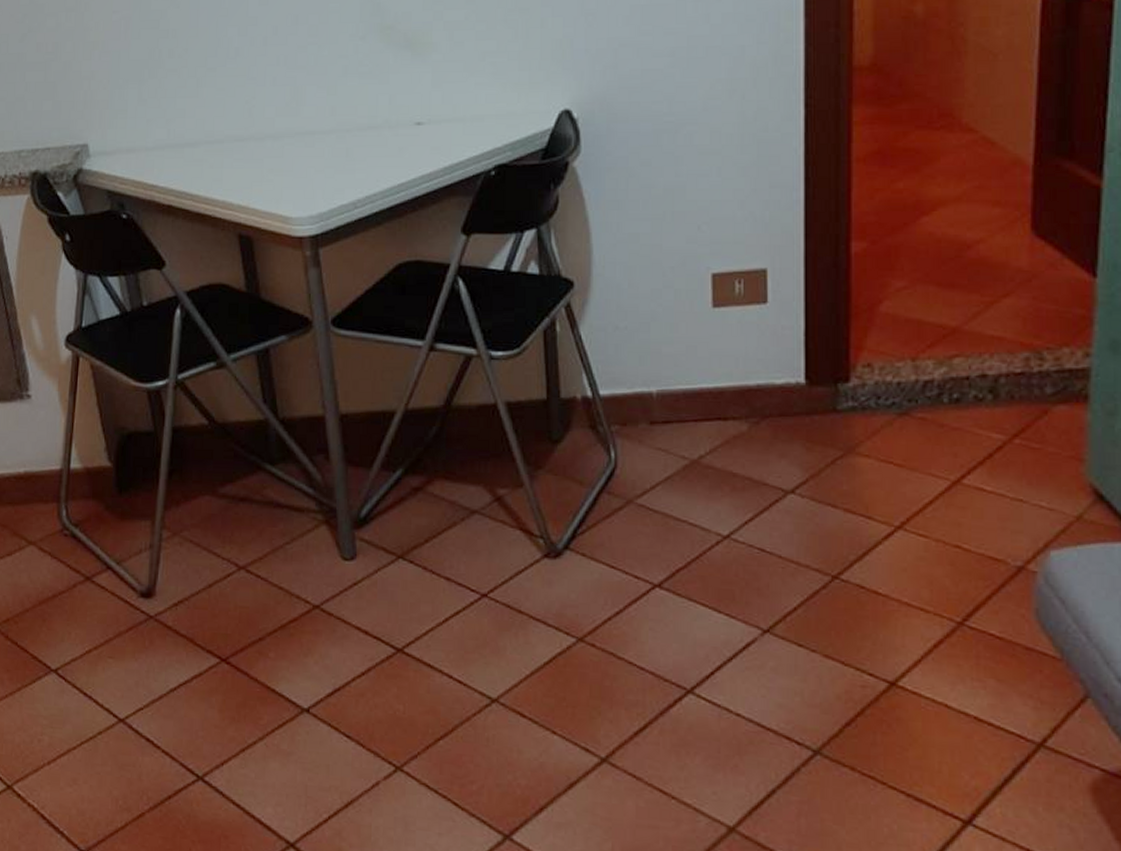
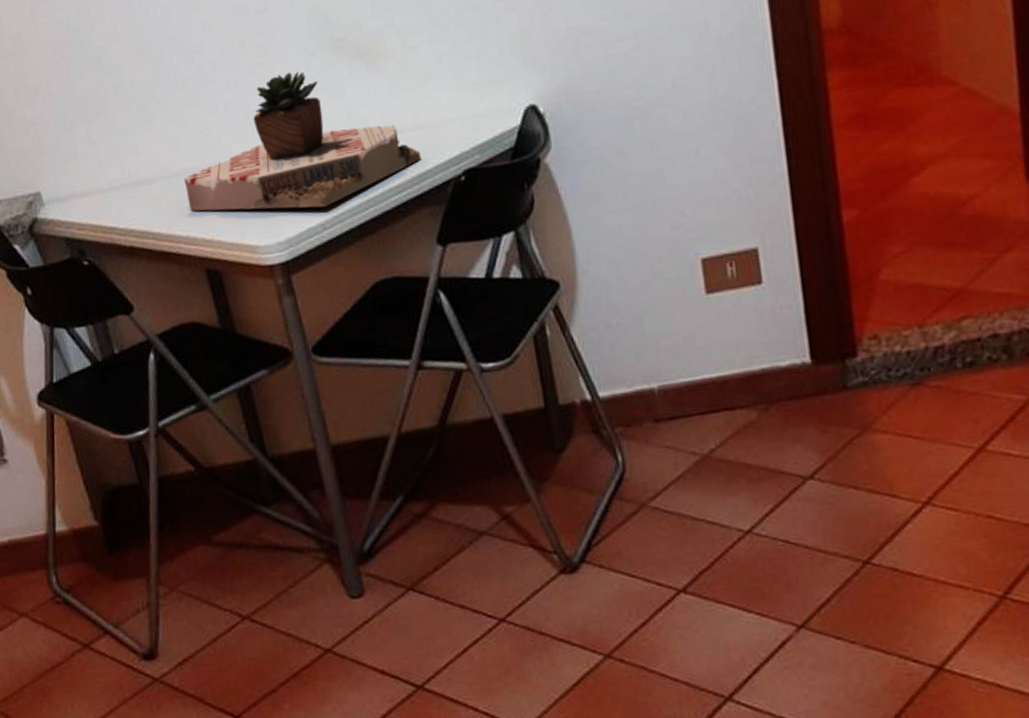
succulent plant: none [226,53,456,186] -> present [184,72,422,212]

